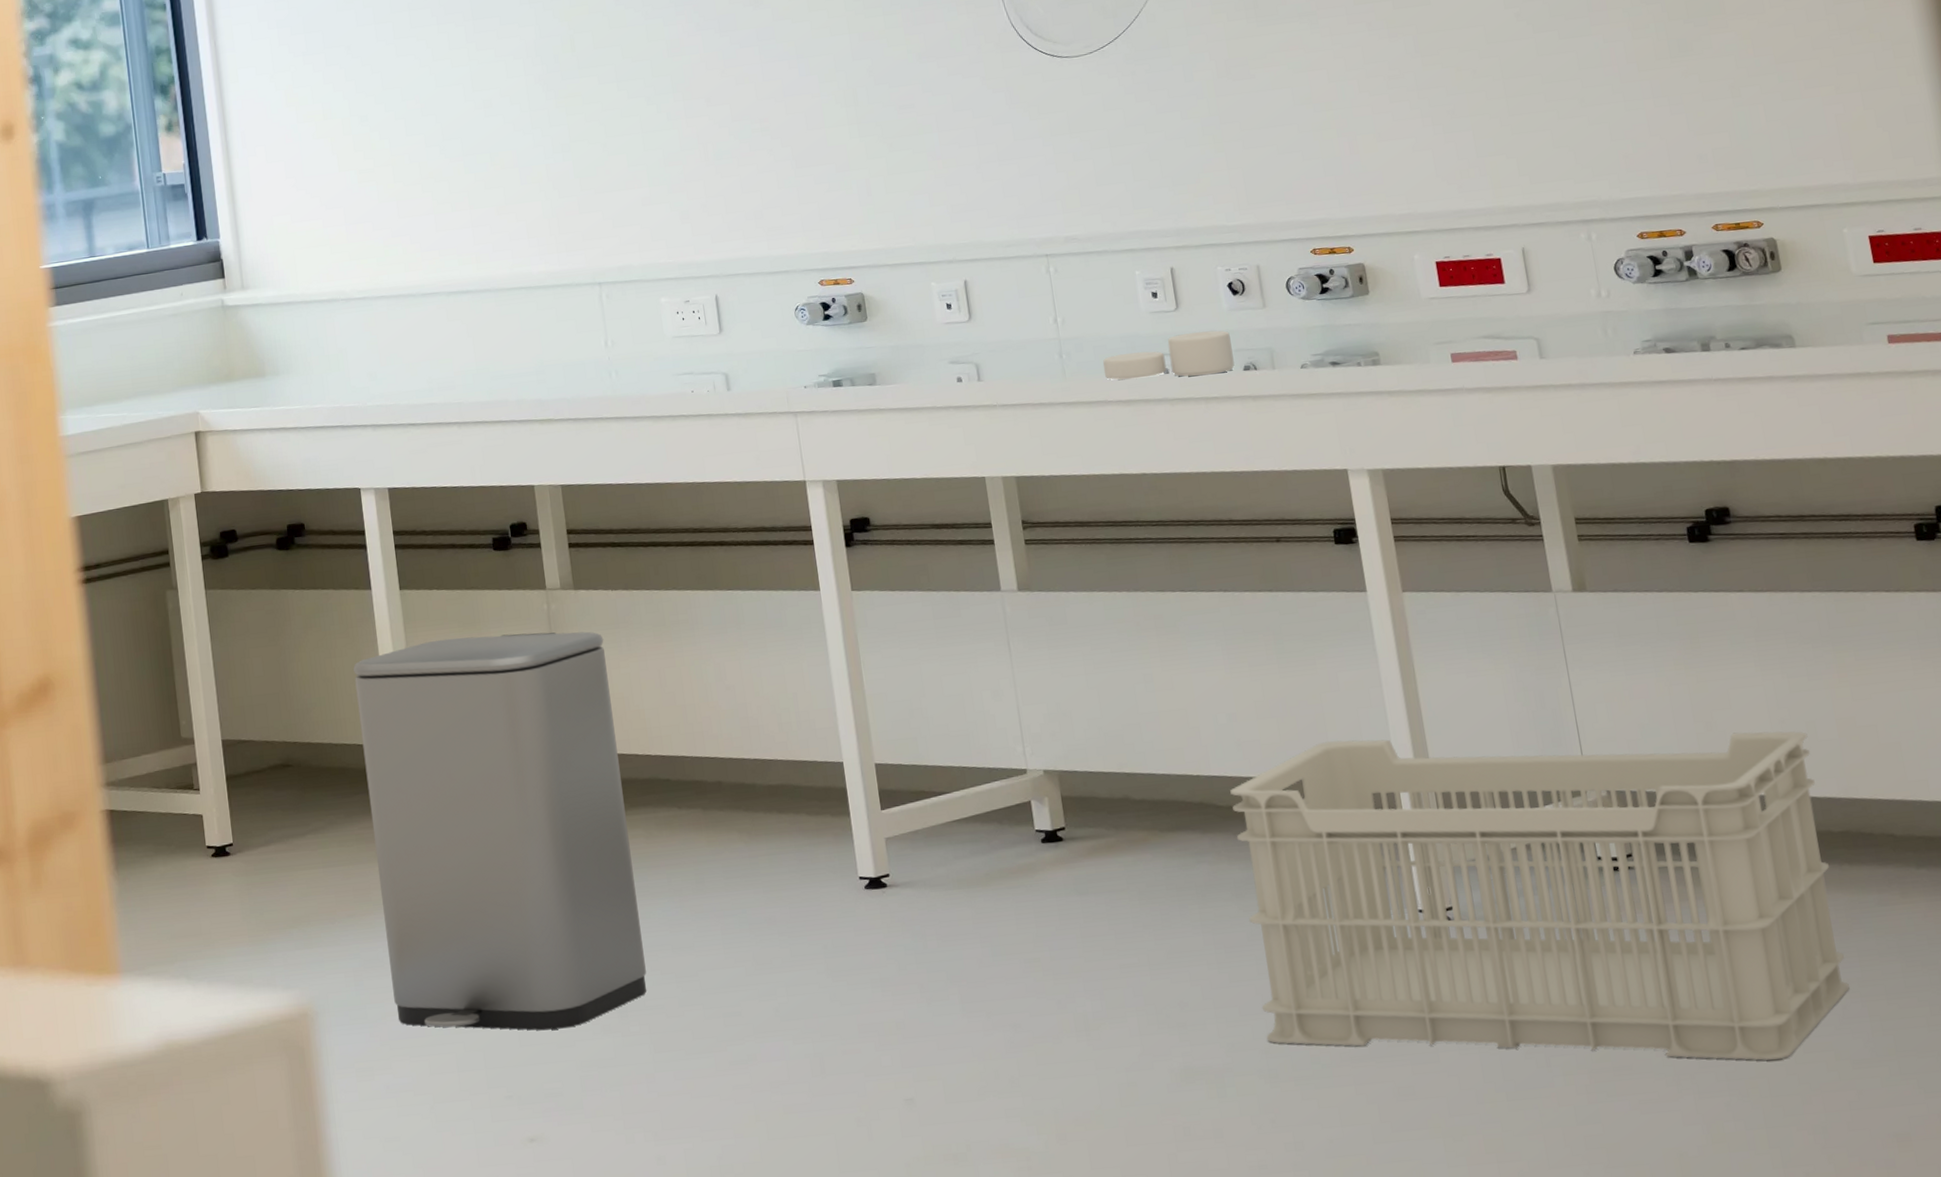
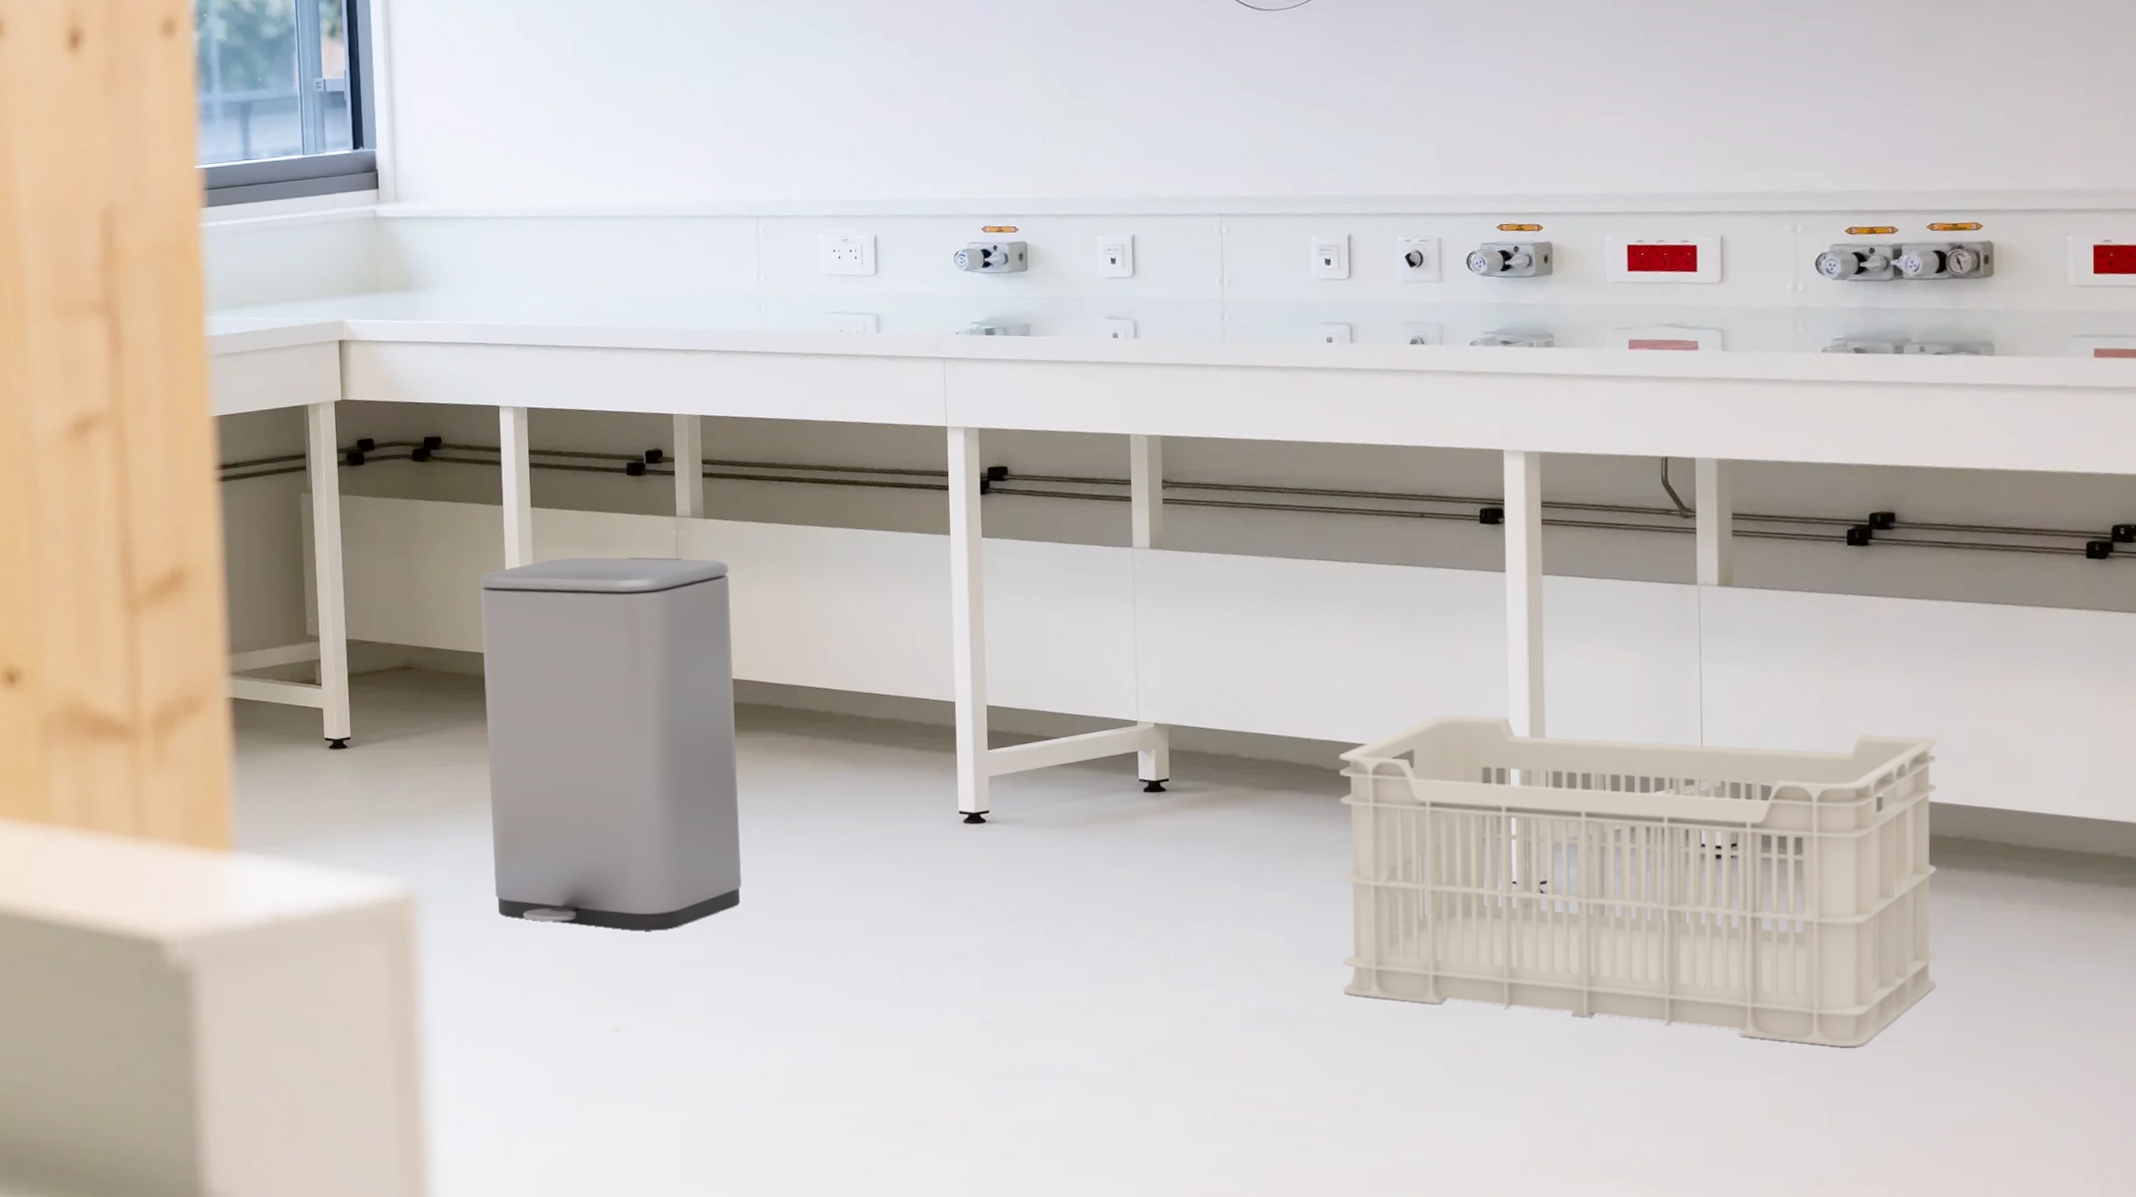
container: present [1103,330,1235,380] -> none [1265,301,1401,347]

